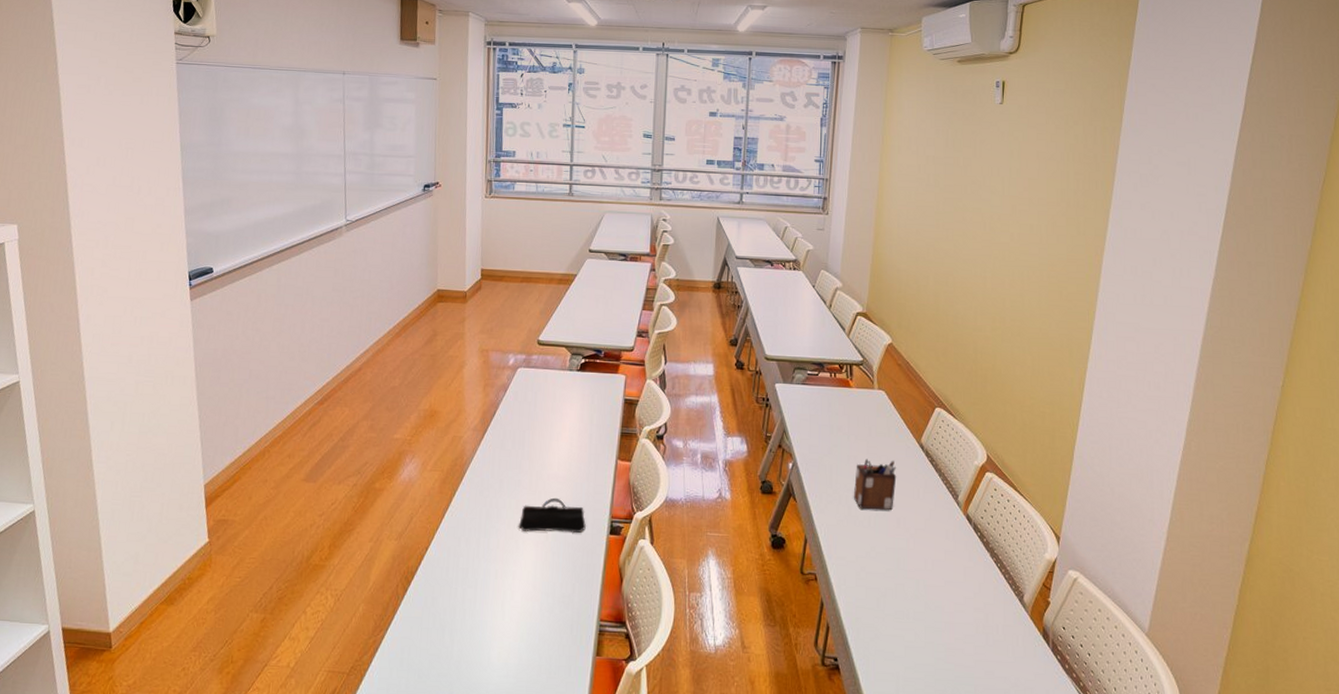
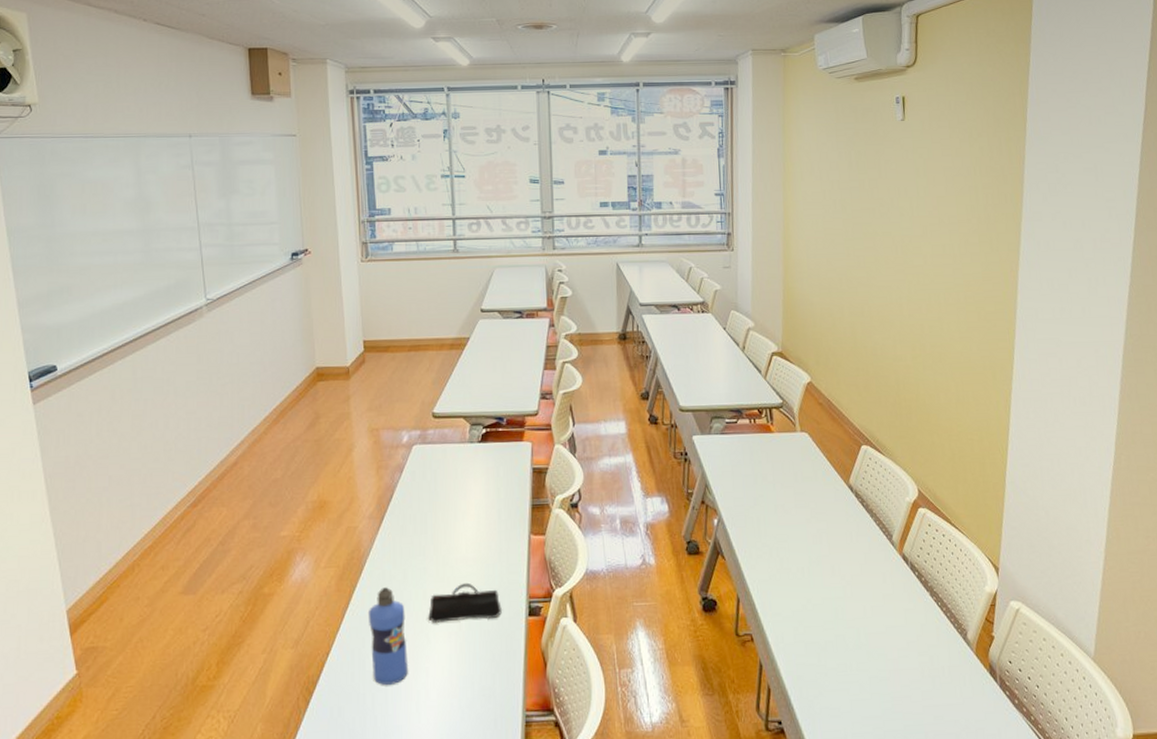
water bottle: none [465,494,499,583] -> present [367,587,408,685]
desk organizer: present [854,458,897,511] -> none [784,506,828,561]

